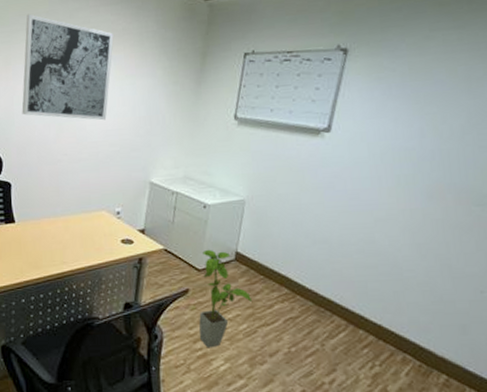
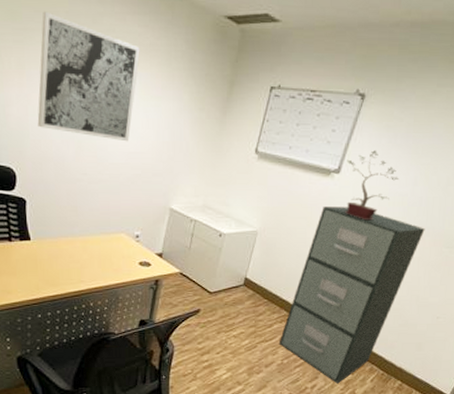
house plant: present [199,249,253,348] -> none [207,274,256,360]
filing cabinet: none [282,167,445,378] -> present [278,206,425,384]
potted plant: none [336,104,402,181] -> present [344,150,400,221]

